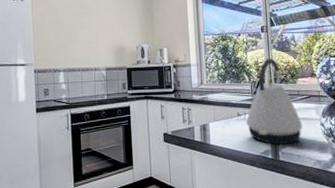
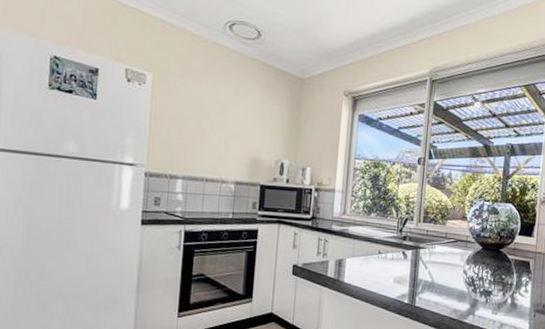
kettle: present [246,58,303,145] -> none [386,194,446,290]

